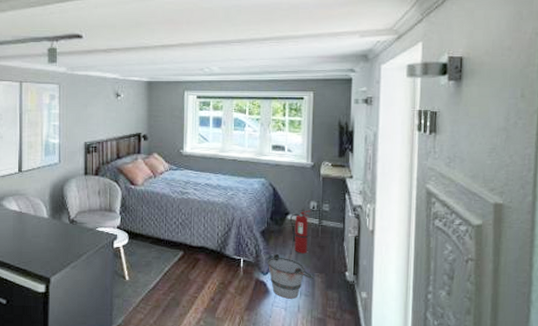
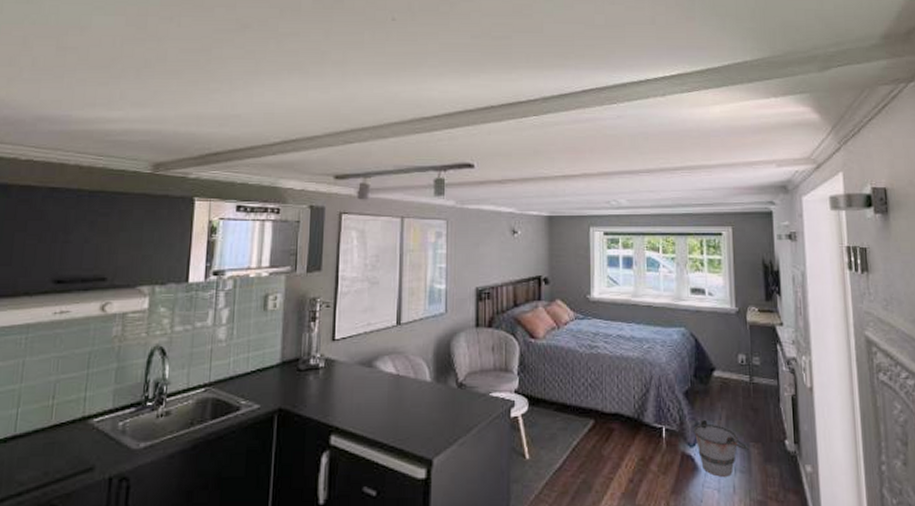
fire extinguisher: present [290,208,311,254] -> none [717,362,739,419]

